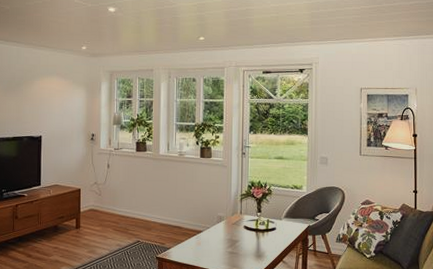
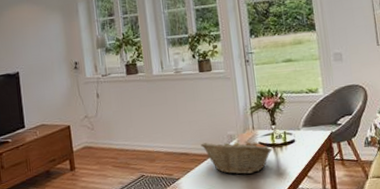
fruit basket: none [193,220,255,252] -> present [200,140,272,175]

